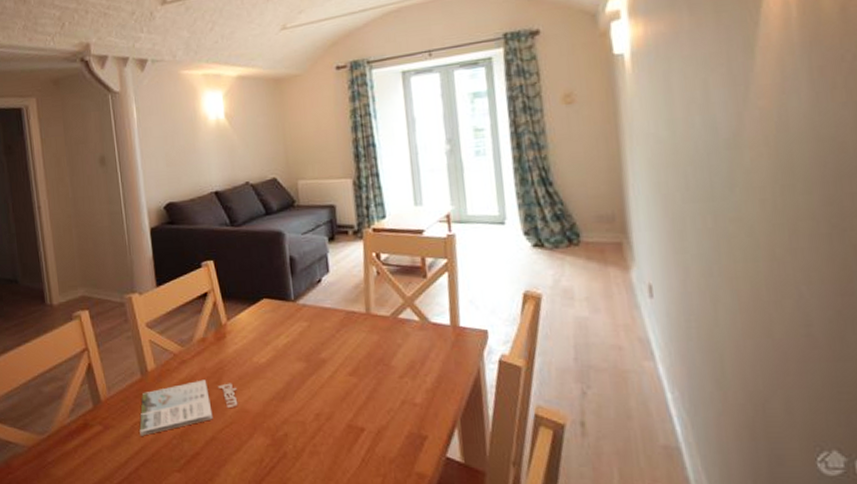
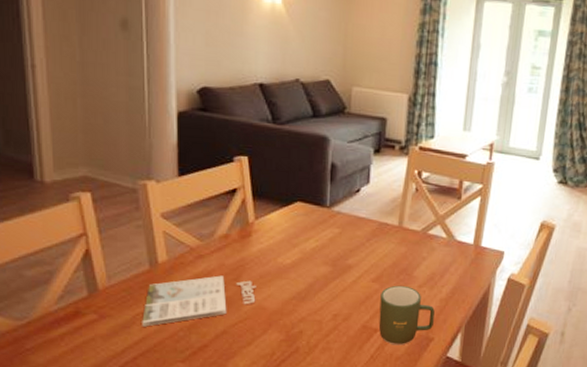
mug: none [360,377,424,446] -> present [378,285,435,346]

